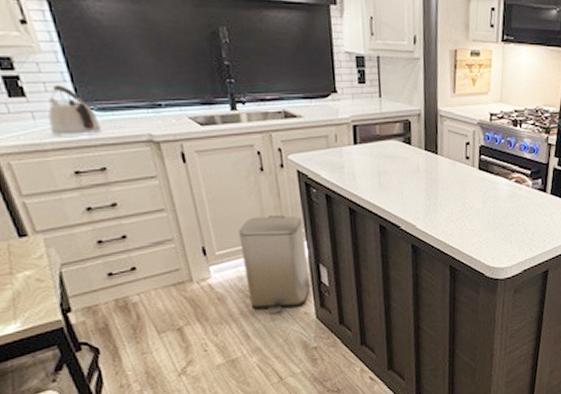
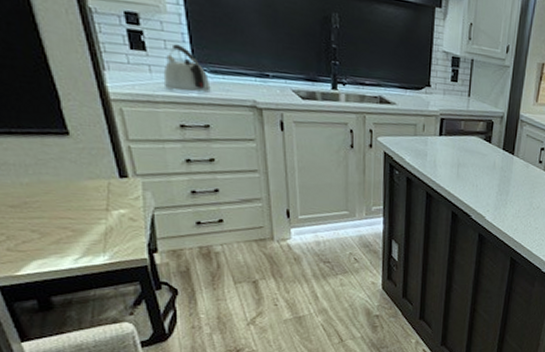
pedal bin: present [238,215,310,313] -> none [322,188,383,279]

